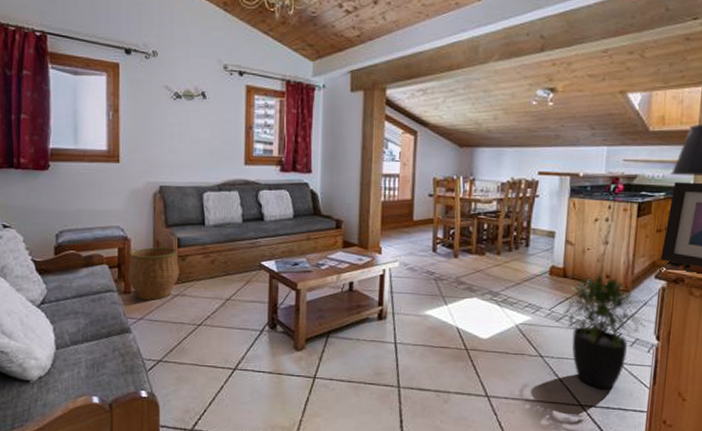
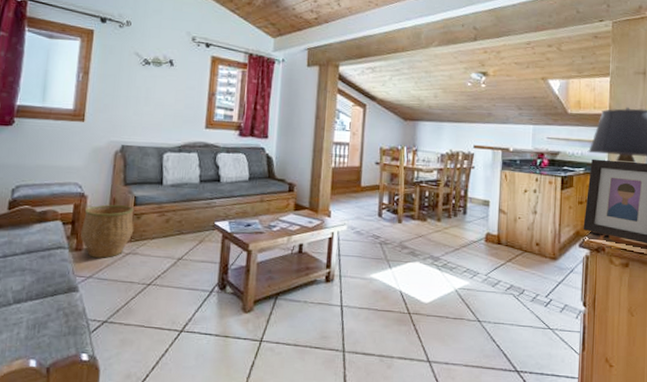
potted plant: present [562,274,649,391] -> none [497,241,576,356]

